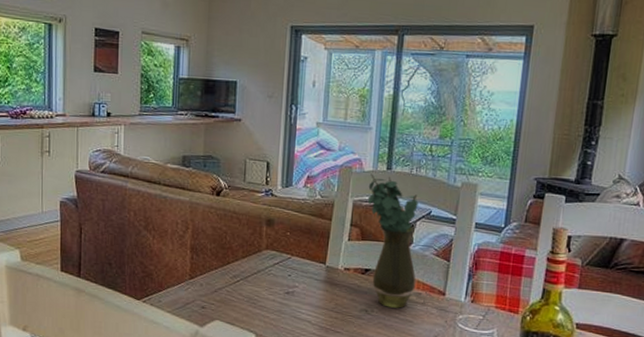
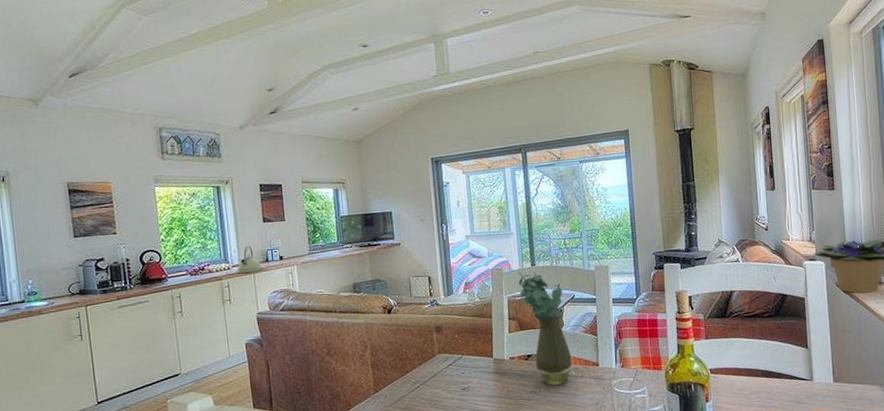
kettle: none [59,95,87,126] -> present [236,245,262,274]

